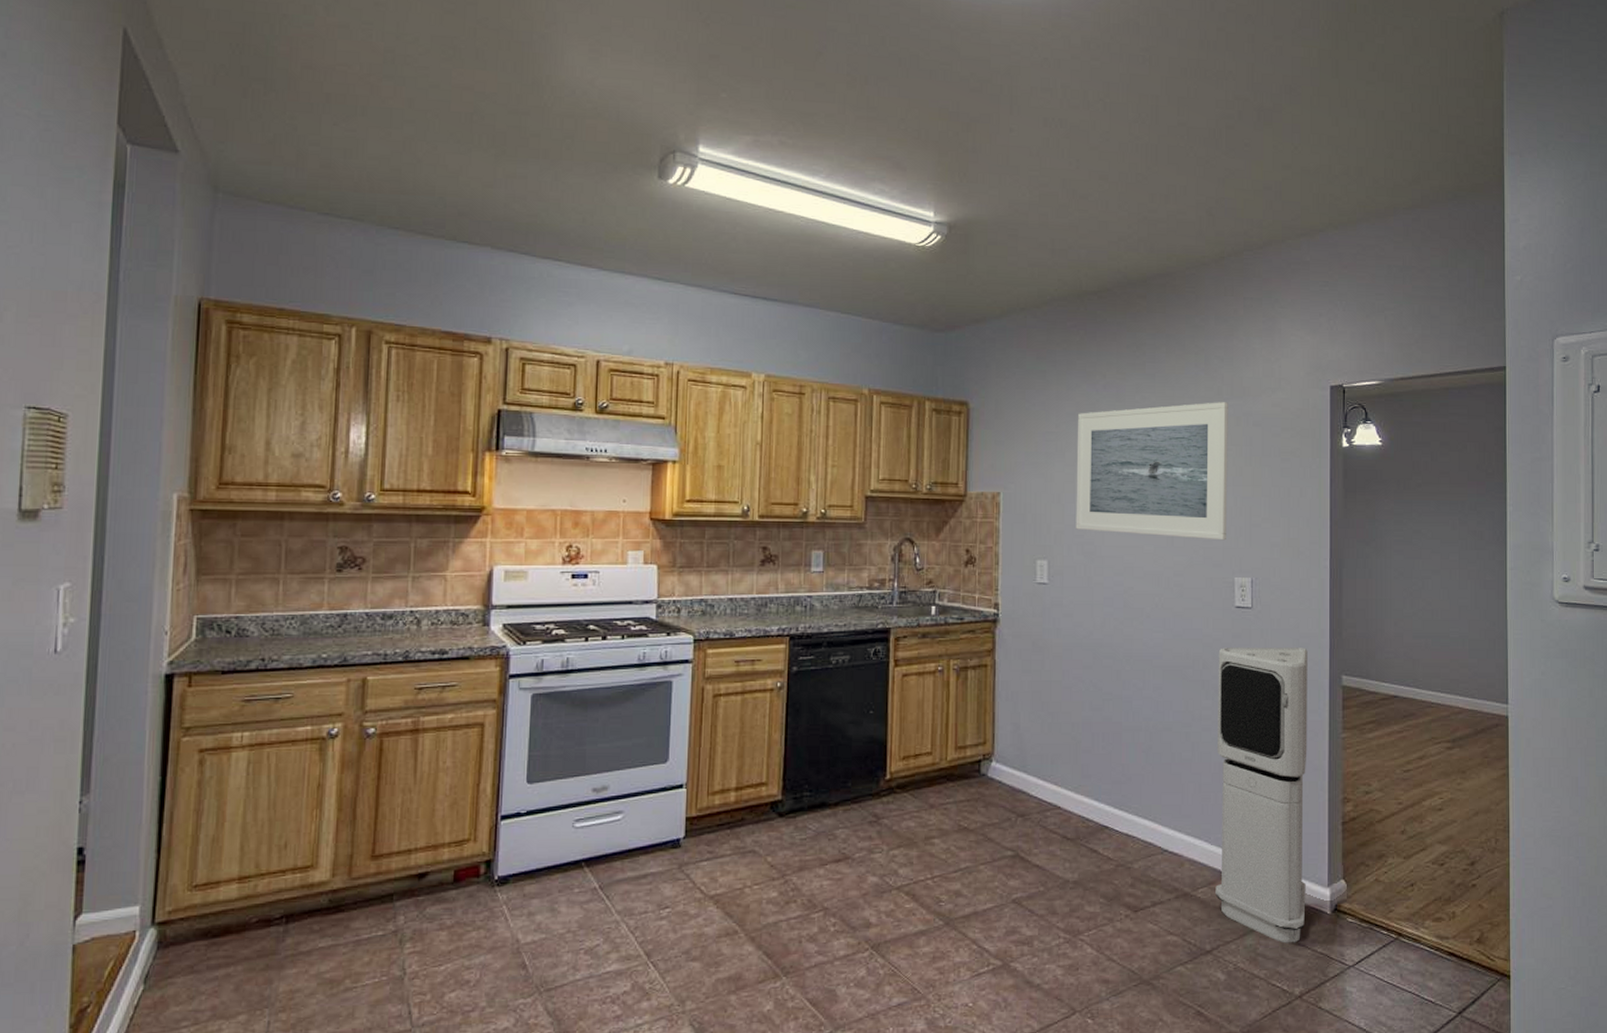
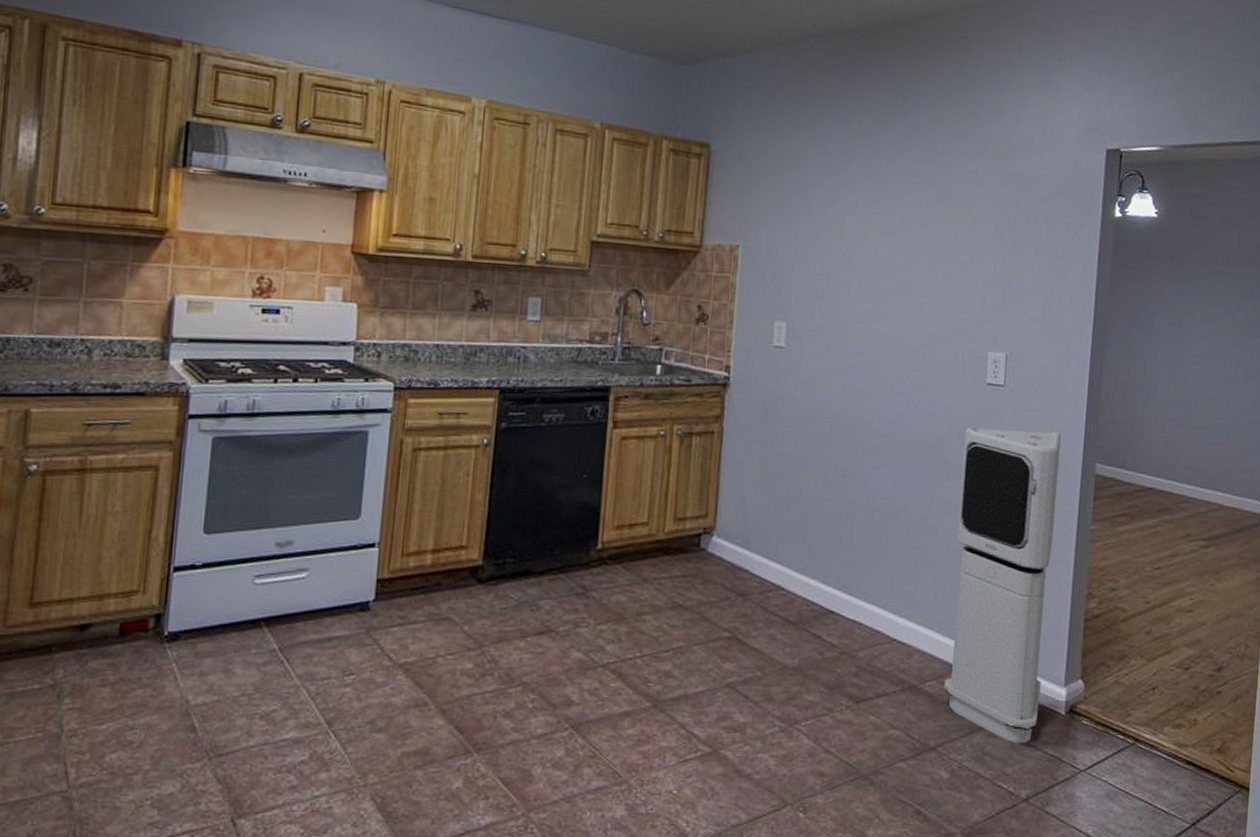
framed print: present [1075,402,1228,541] -> none [819,159,995,312]

